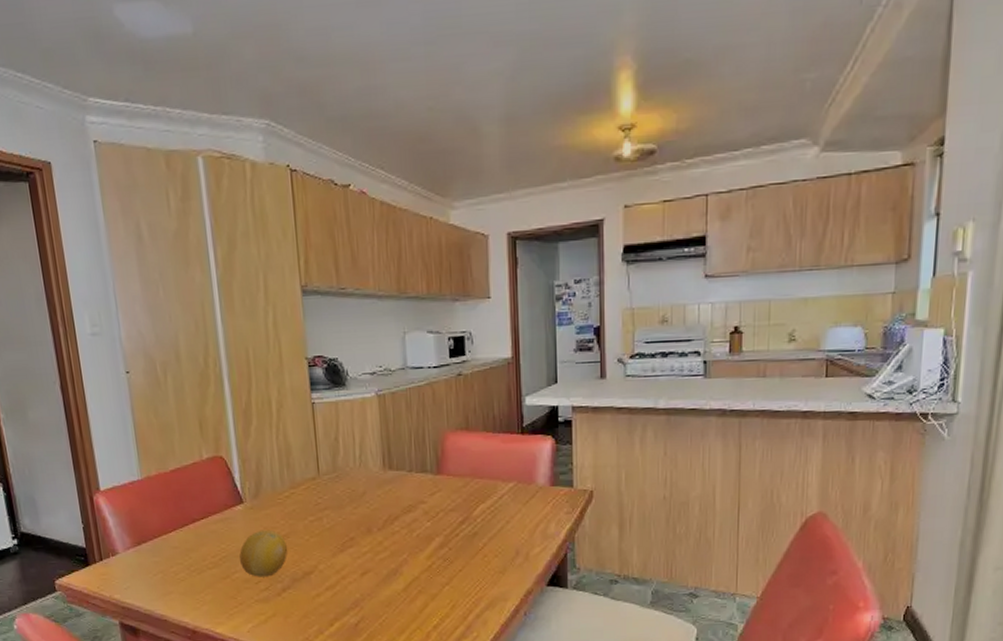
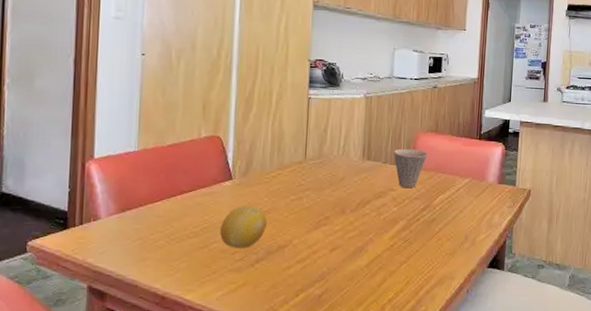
cup: none [419,452,459,499] -> present [394,148,427,189]

